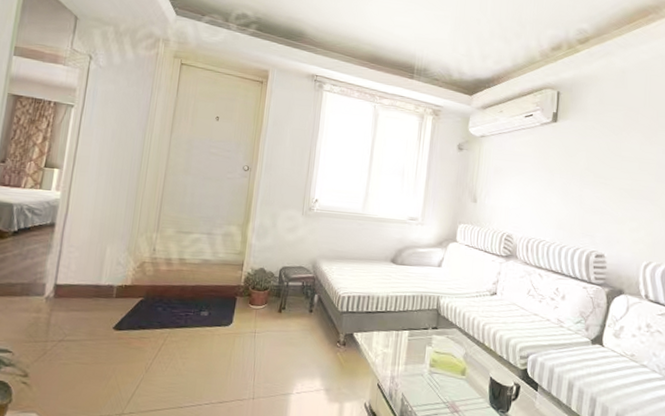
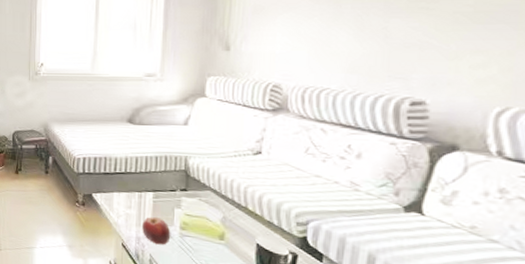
fruit: none [397,355,422,383] -> present [142,217,171,245]

